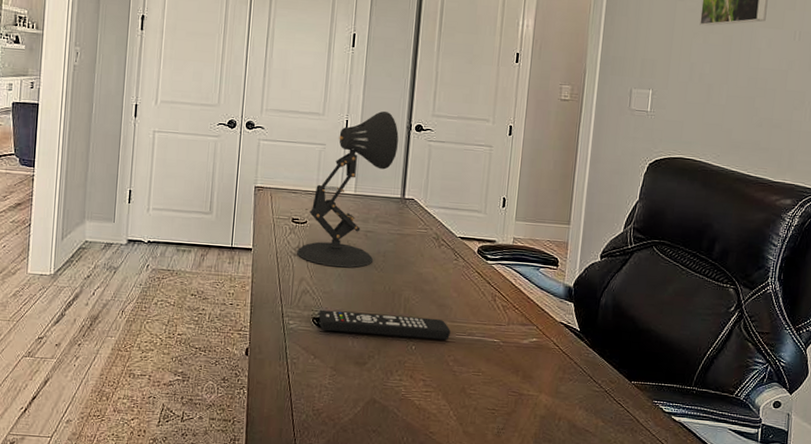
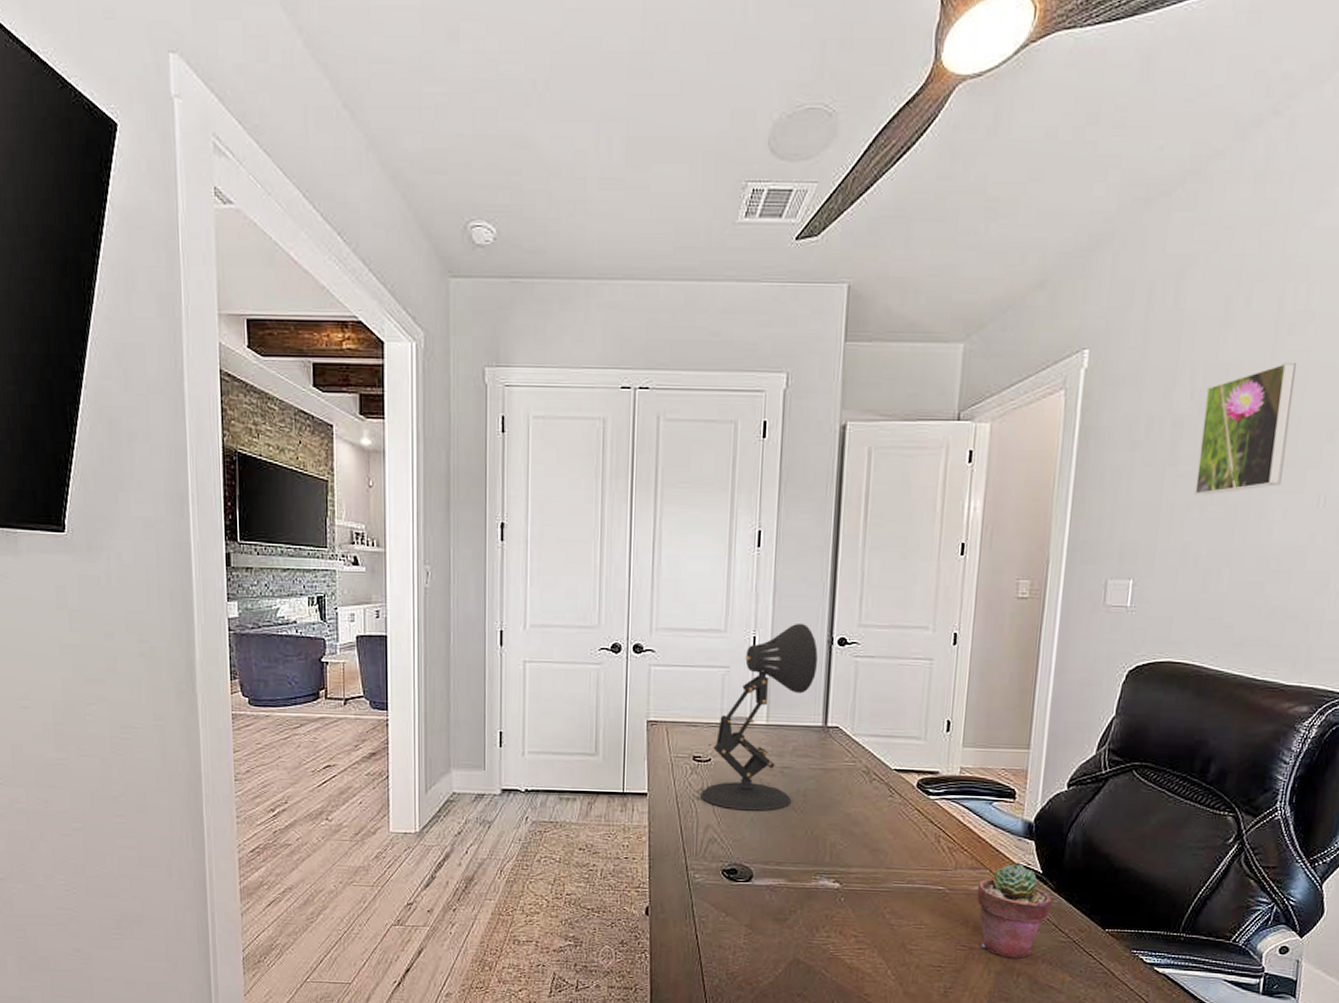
remote control: present [319,309,450,340] -> none [729,860,886,889]
potted succulent: none [525,322,588,405] -> present [976,864,1052,959]

